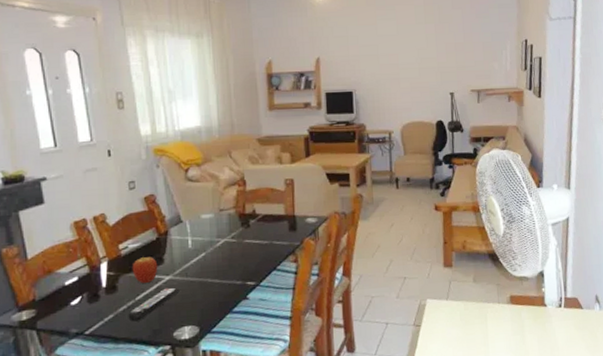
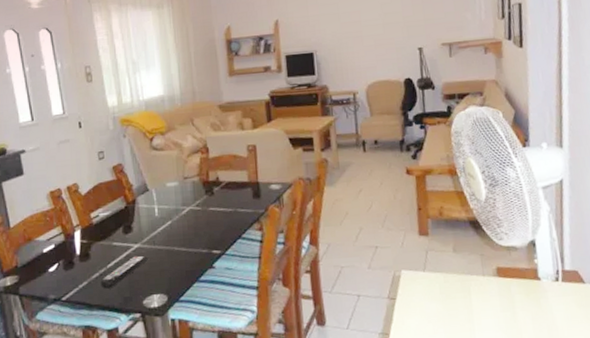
fruit: present [132,256,158,283] -> none [103,224,127,251]

